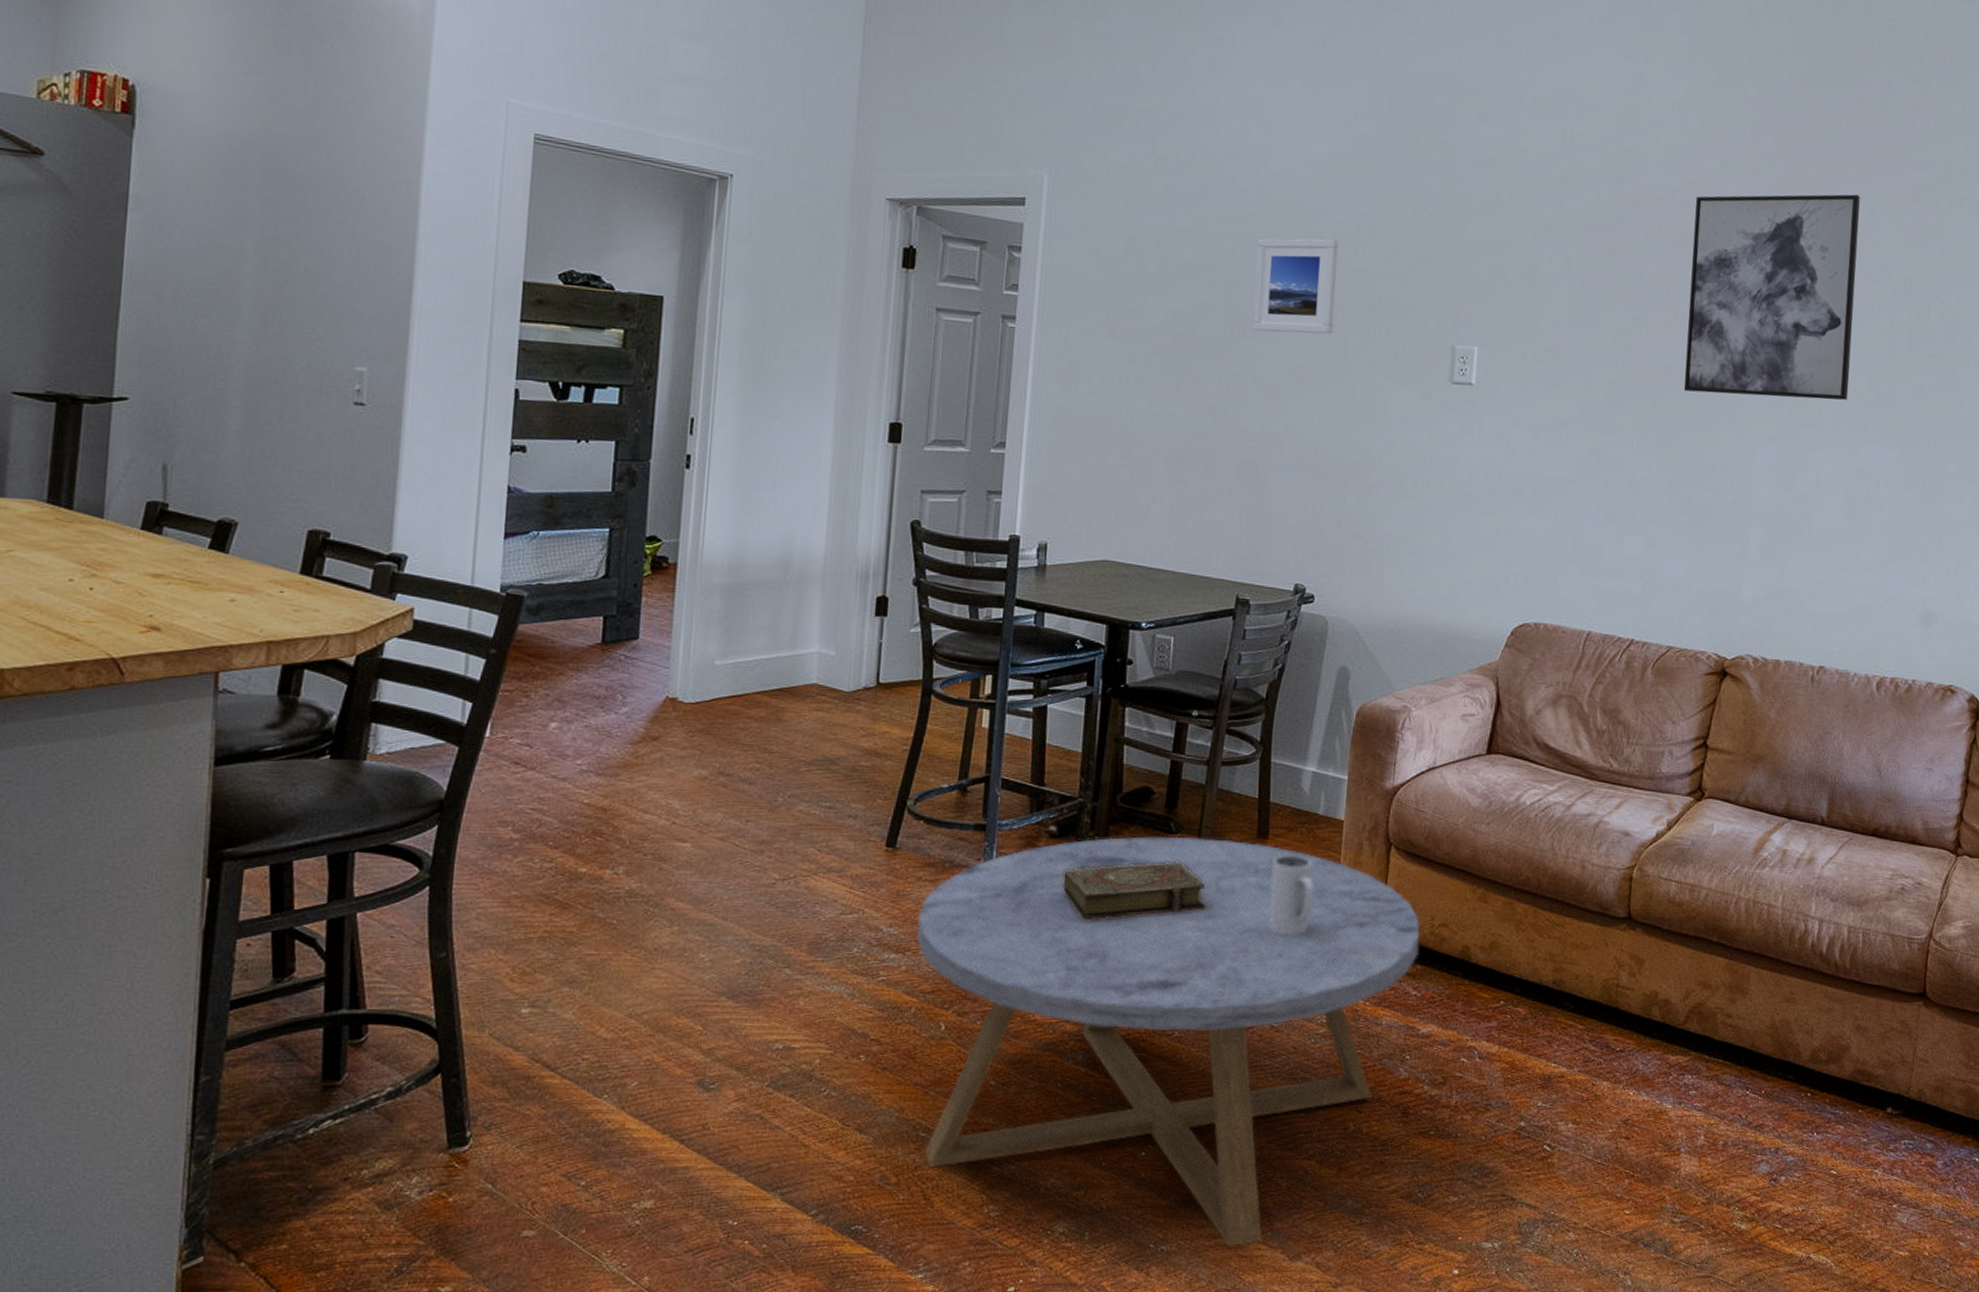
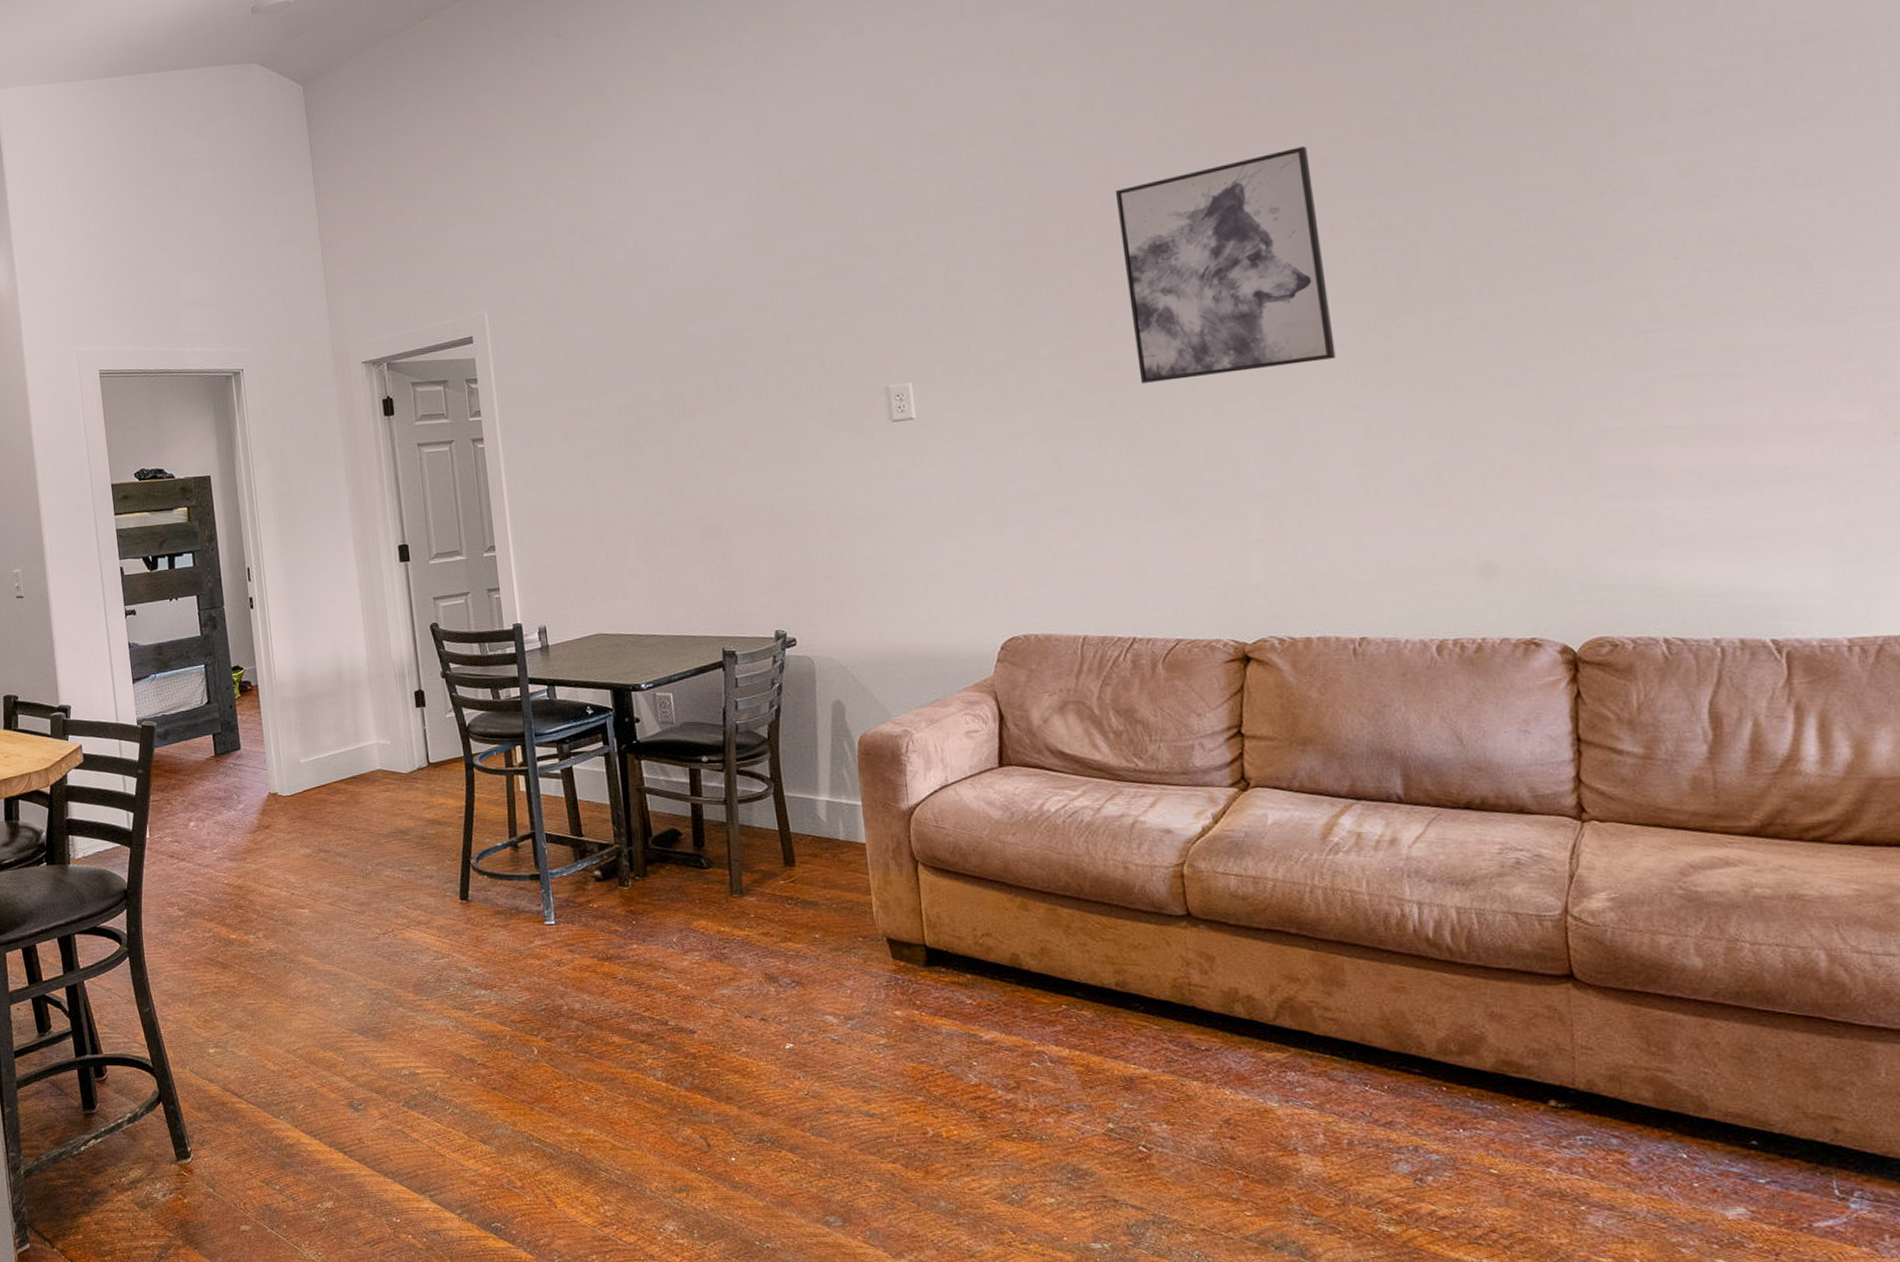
coffee table: present [917,836,1420,1247] -> none [497,870,966,1245]
book: present [1062,861,1208,919] -> none [613,894,750,951]
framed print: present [1252,238,1339,335] -> none [680,312,766,410]
mug: present [1268,855,1315,936] -> none [804,879,852,955]

